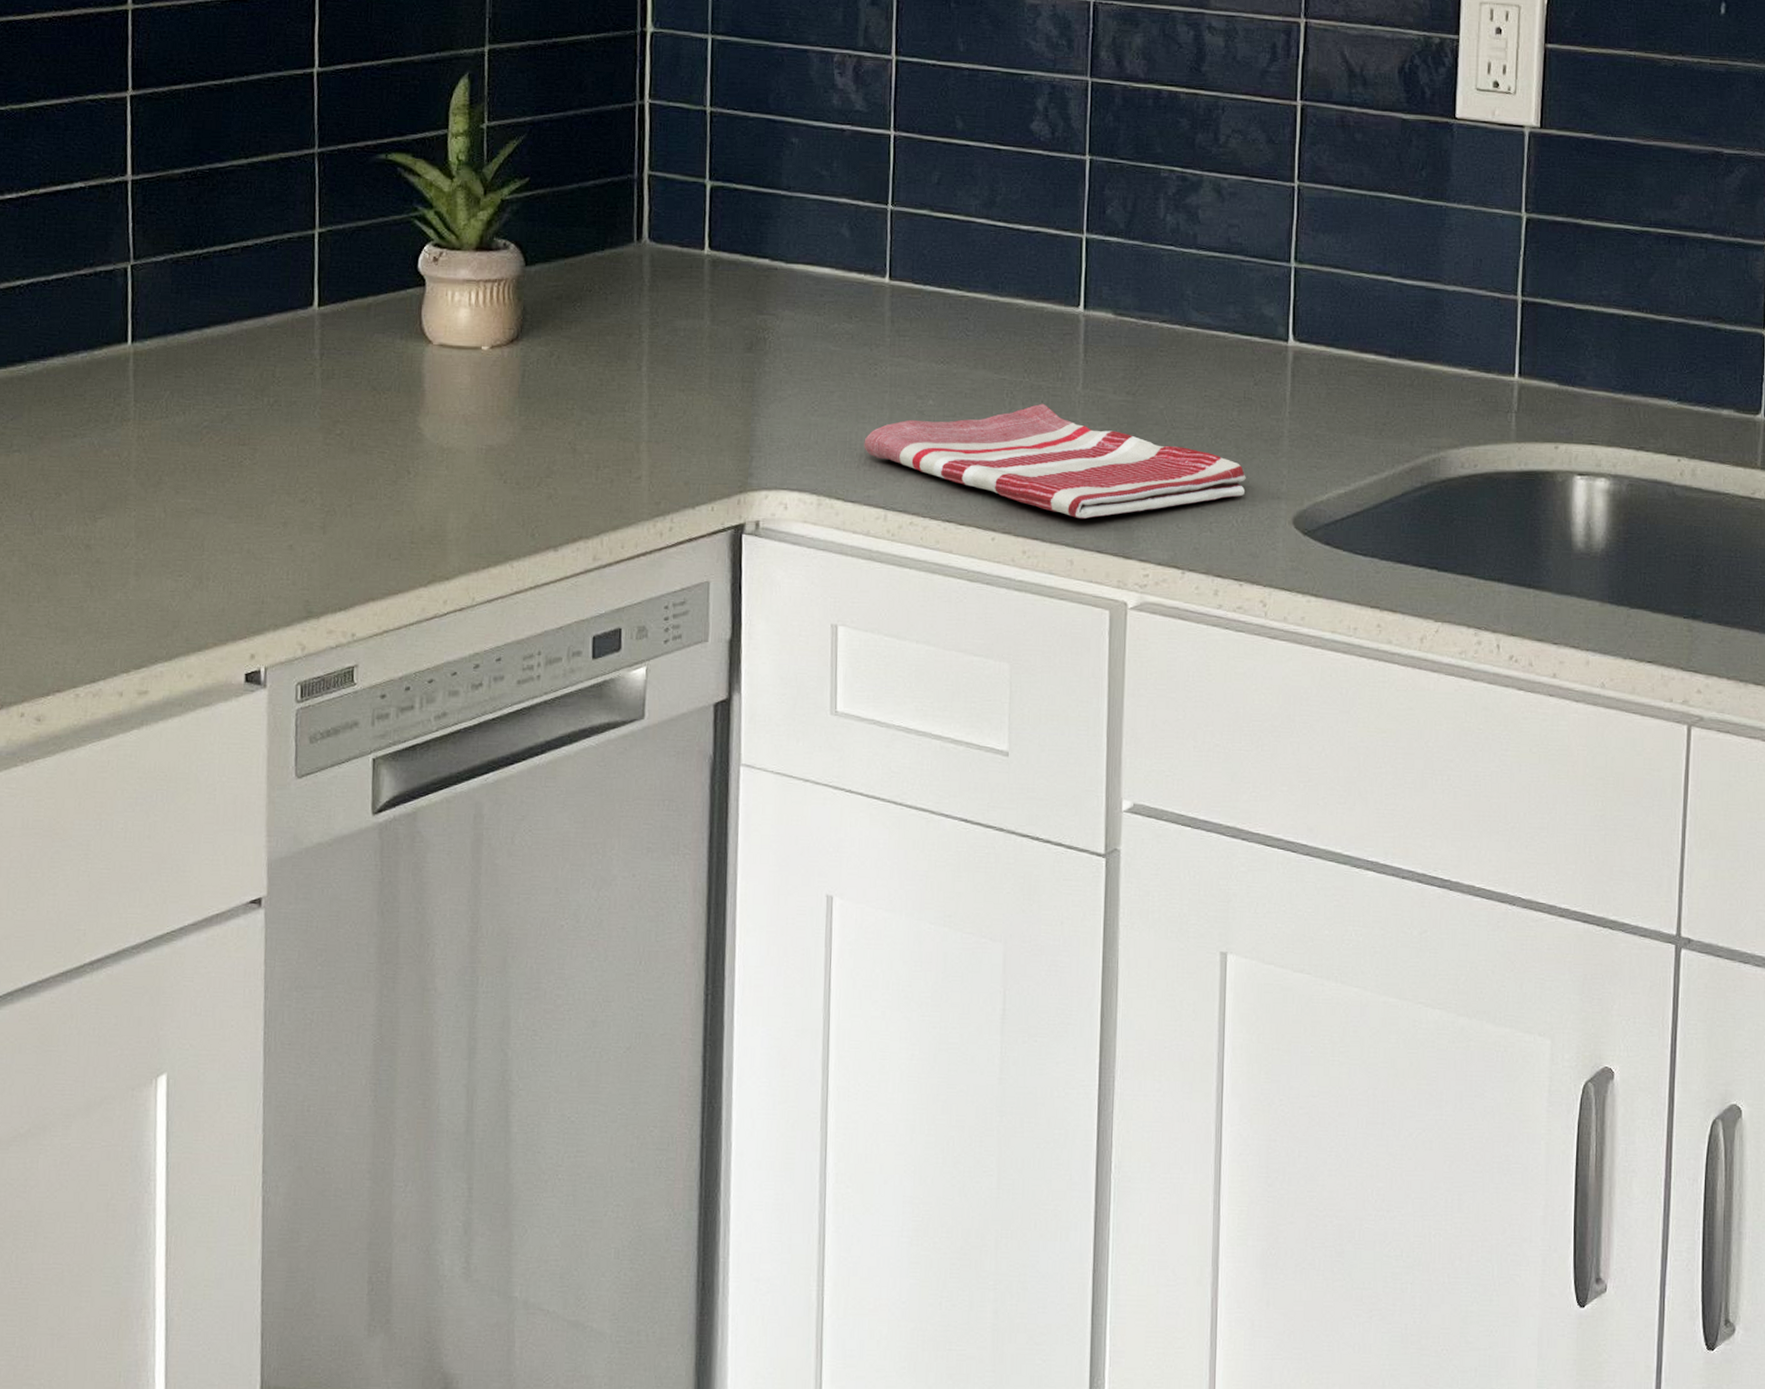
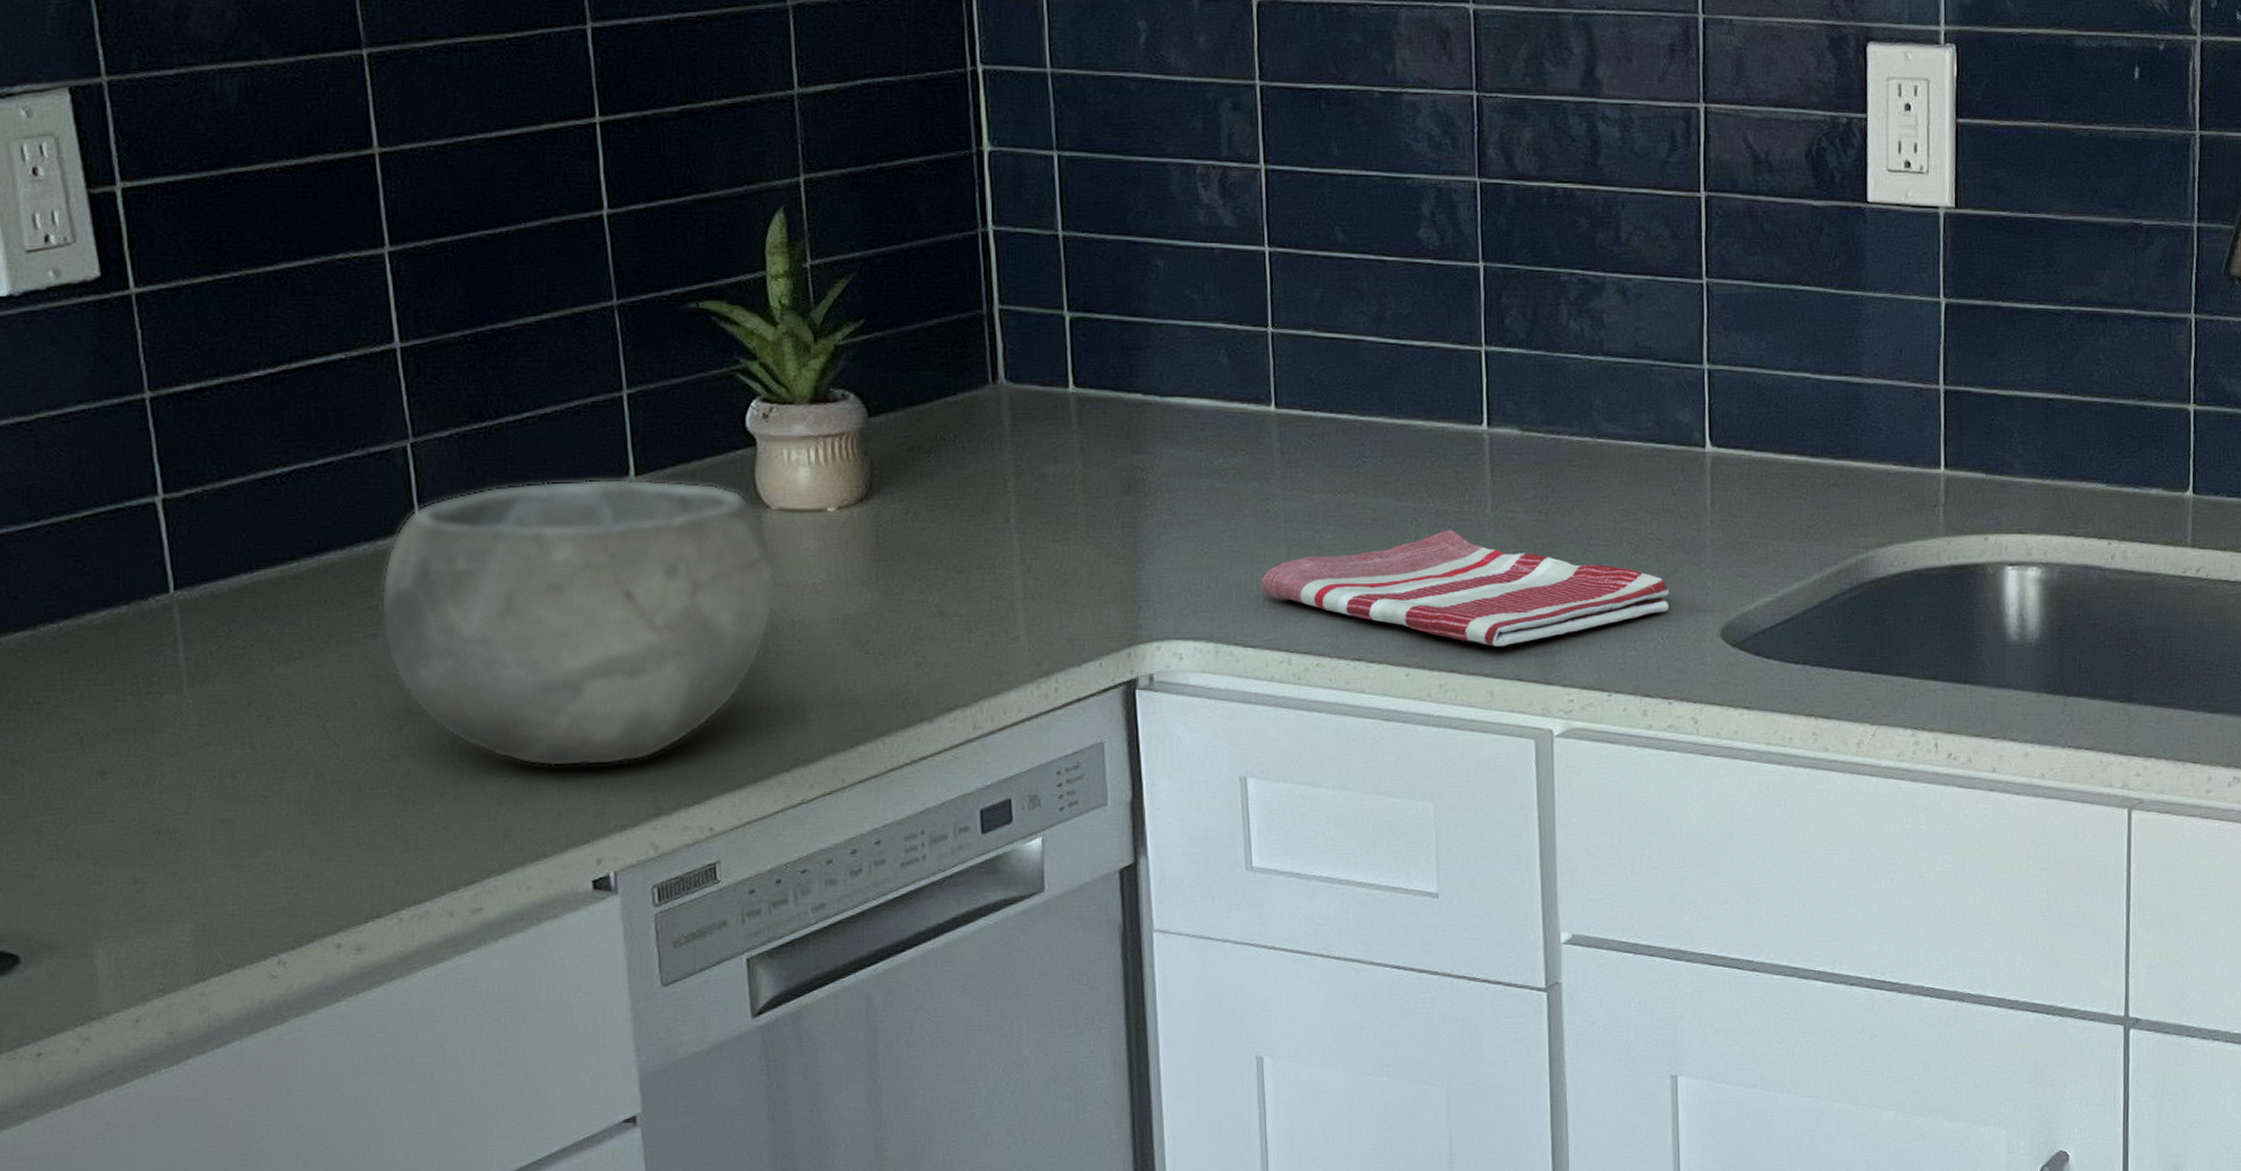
bowl: none [89,306,432,568] -> present [380,478,777,767]

